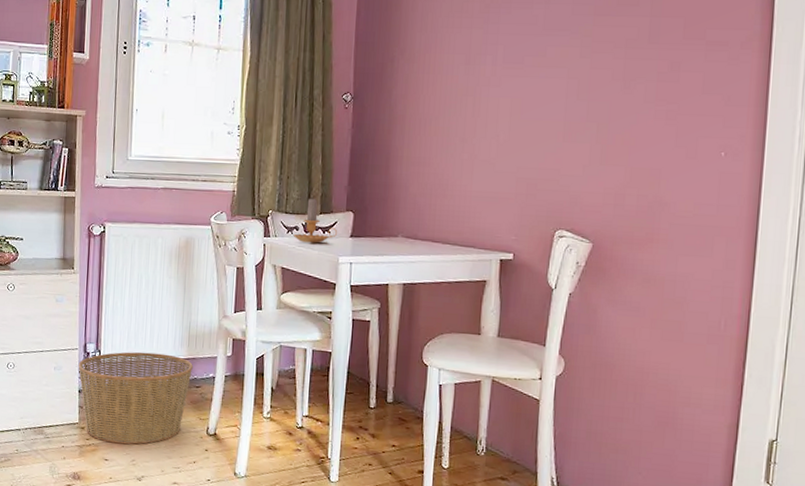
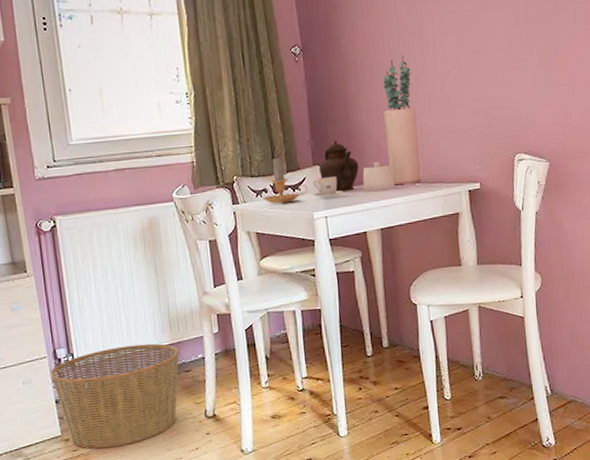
teacup: none [342,224,373,245] -> present [313,177,345,199]
teapot: none [351,190,392,241] -> present [319,141,359,192]
sugar bowl: none [392,216,425,246] -> present [362,161,395,192]
vase: none [421,114,459,245] -> present [382,55,423,186]

